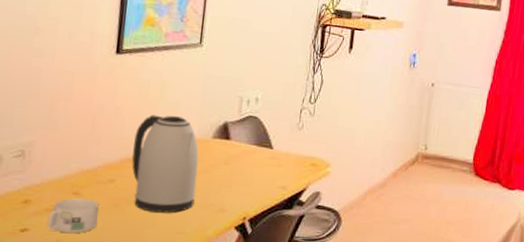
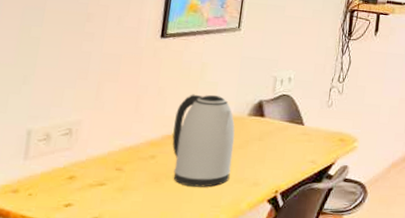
mug: present [47,198,99,233] -> none [90,174,140,207]

